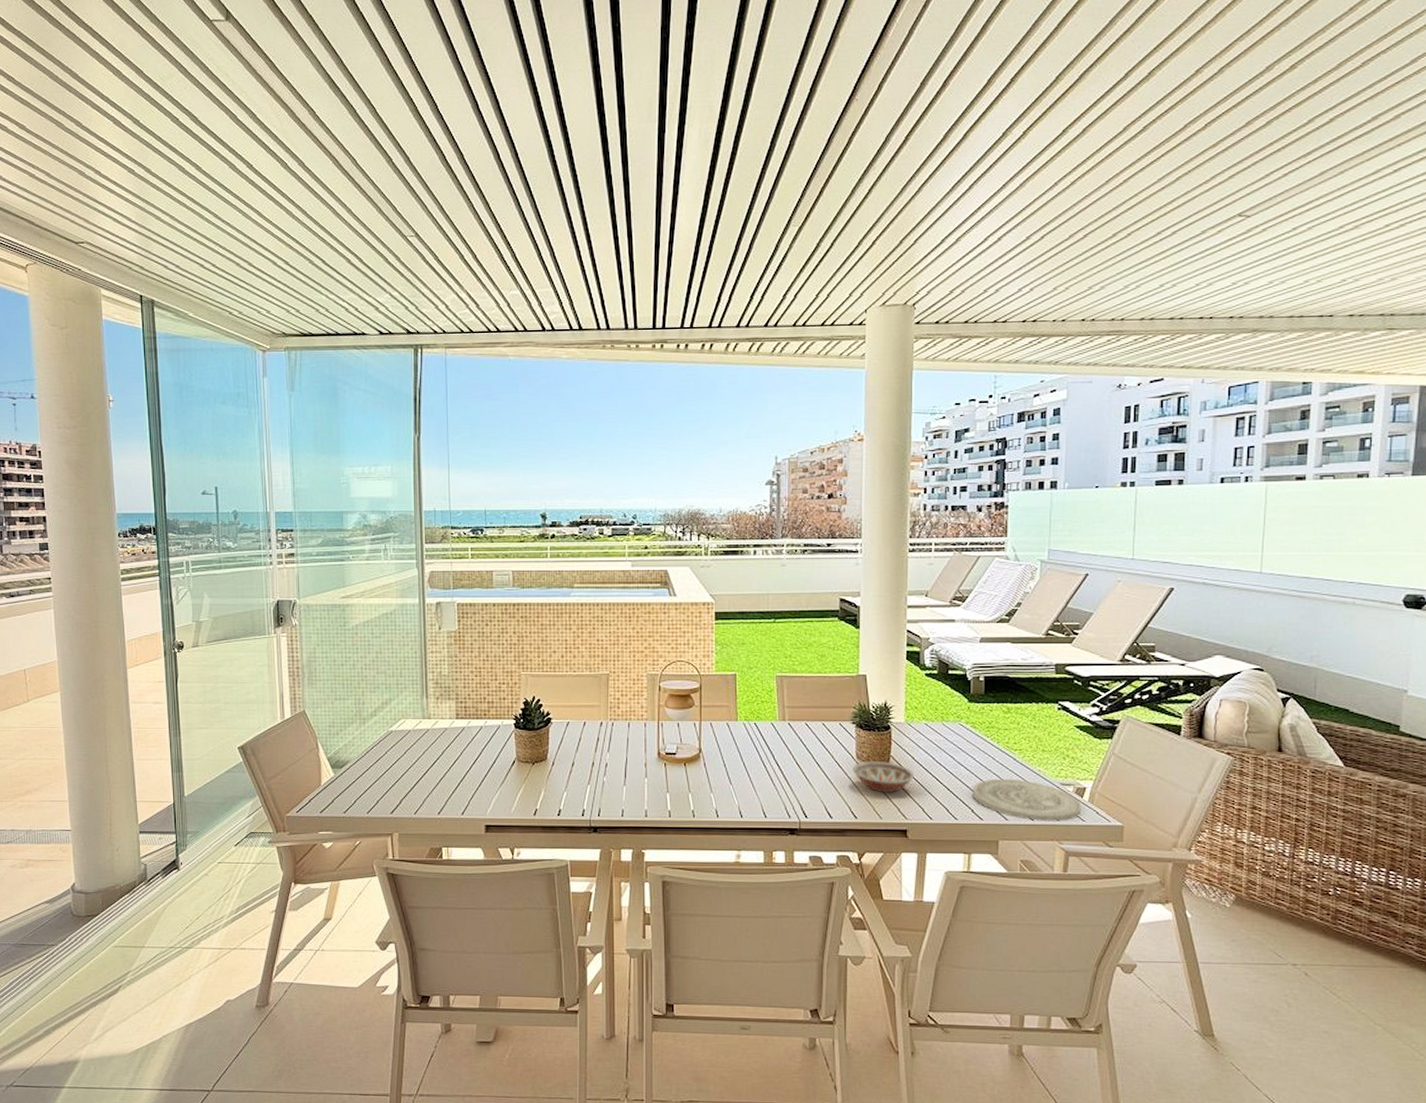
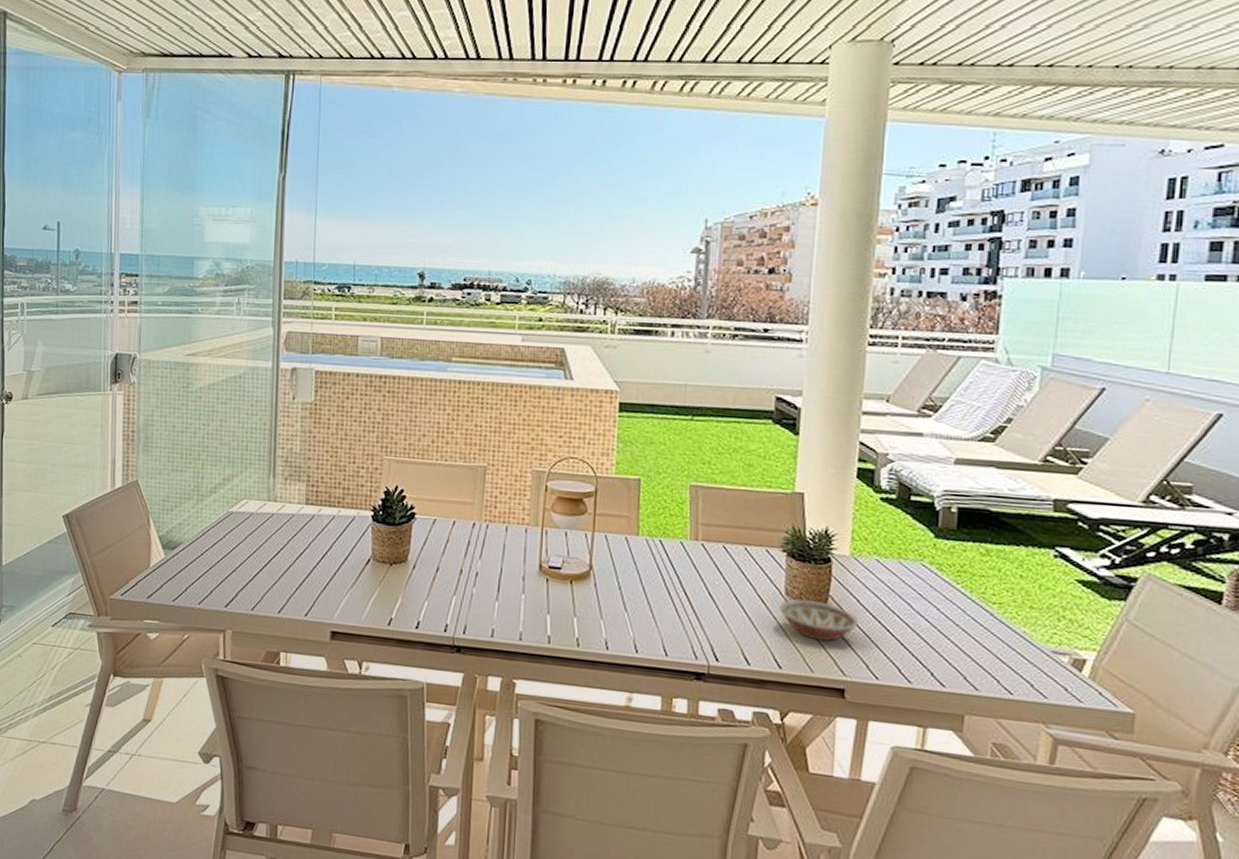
plate: present [973,778,1082,821] -> none [934,636,1079,699]

